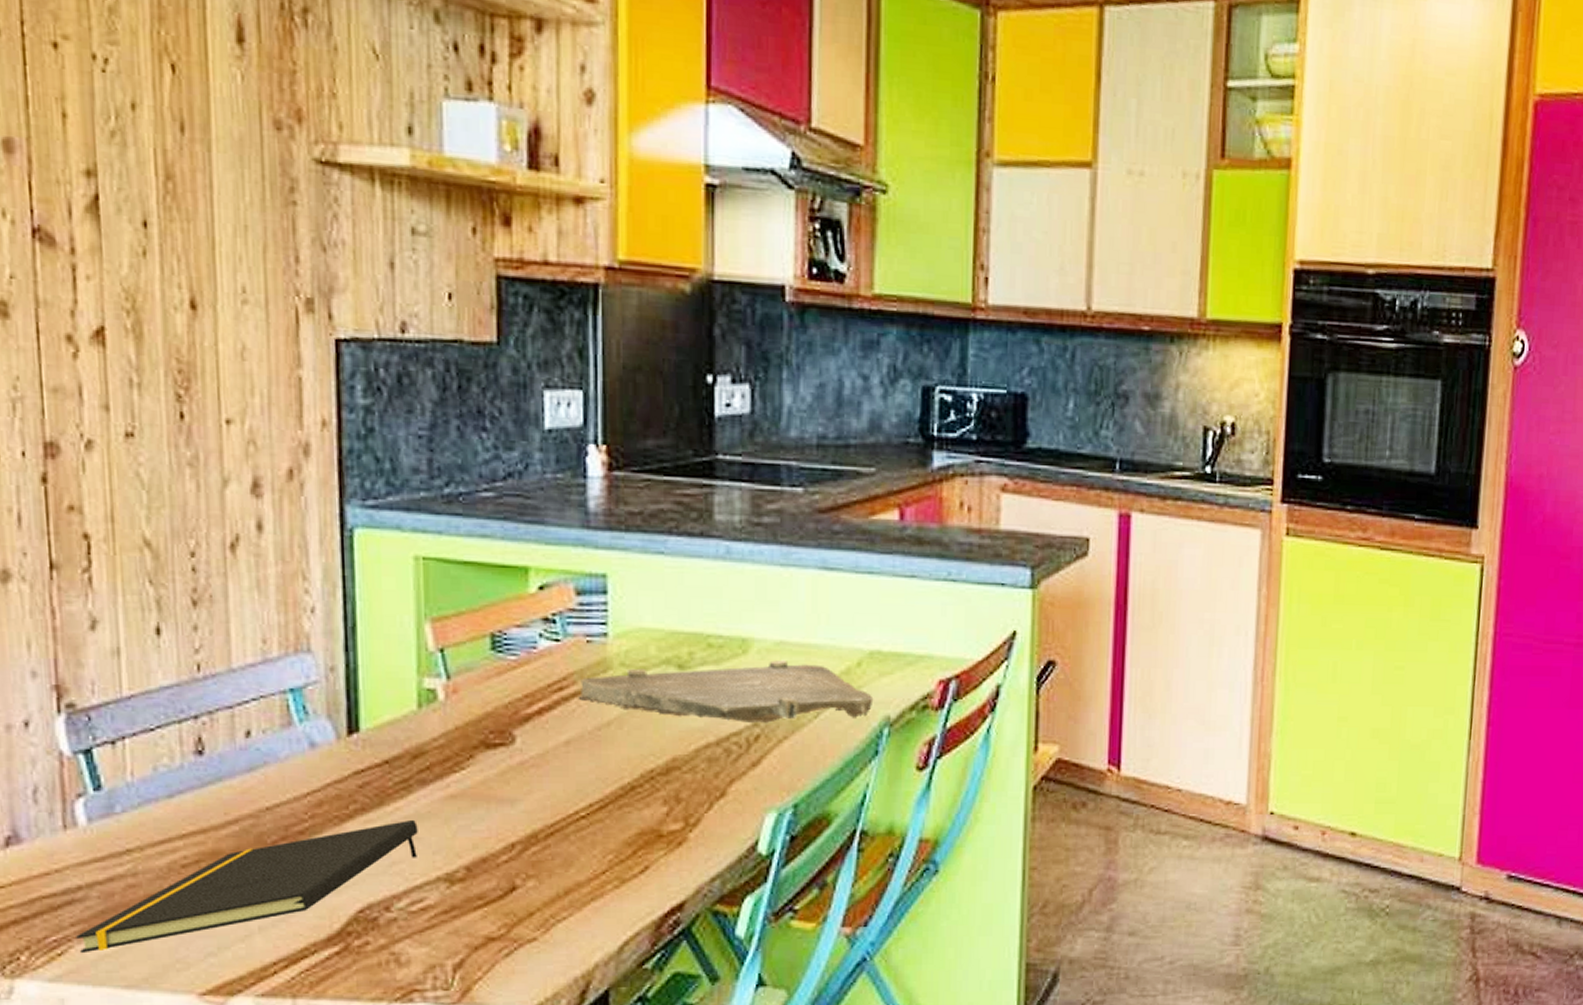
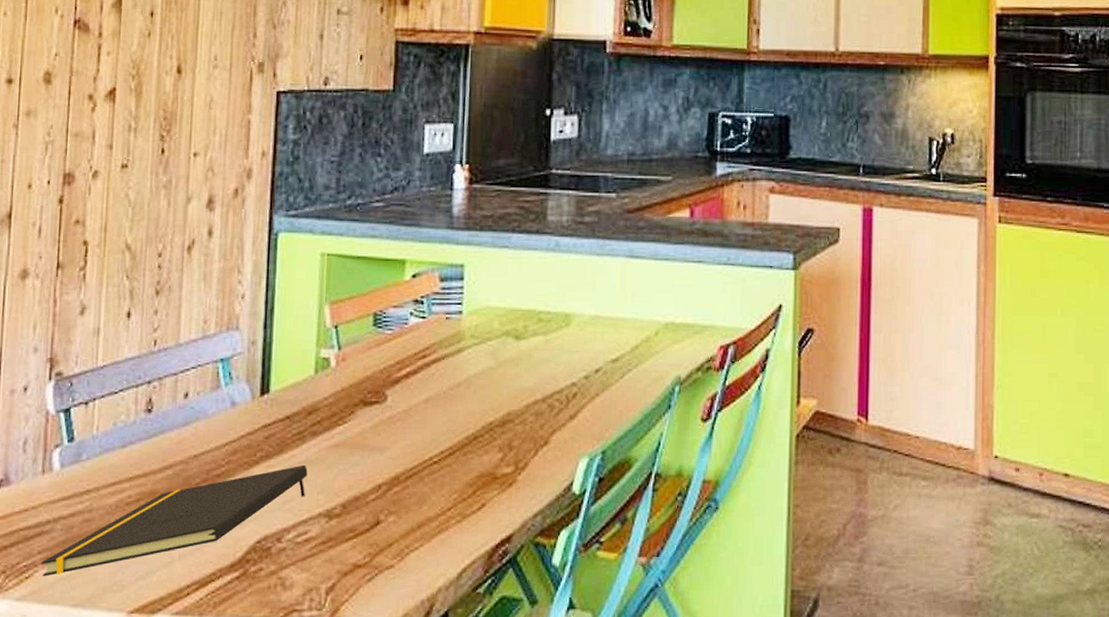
cutting board: present [579,659,874,723] -> none [438,330,668,383]

